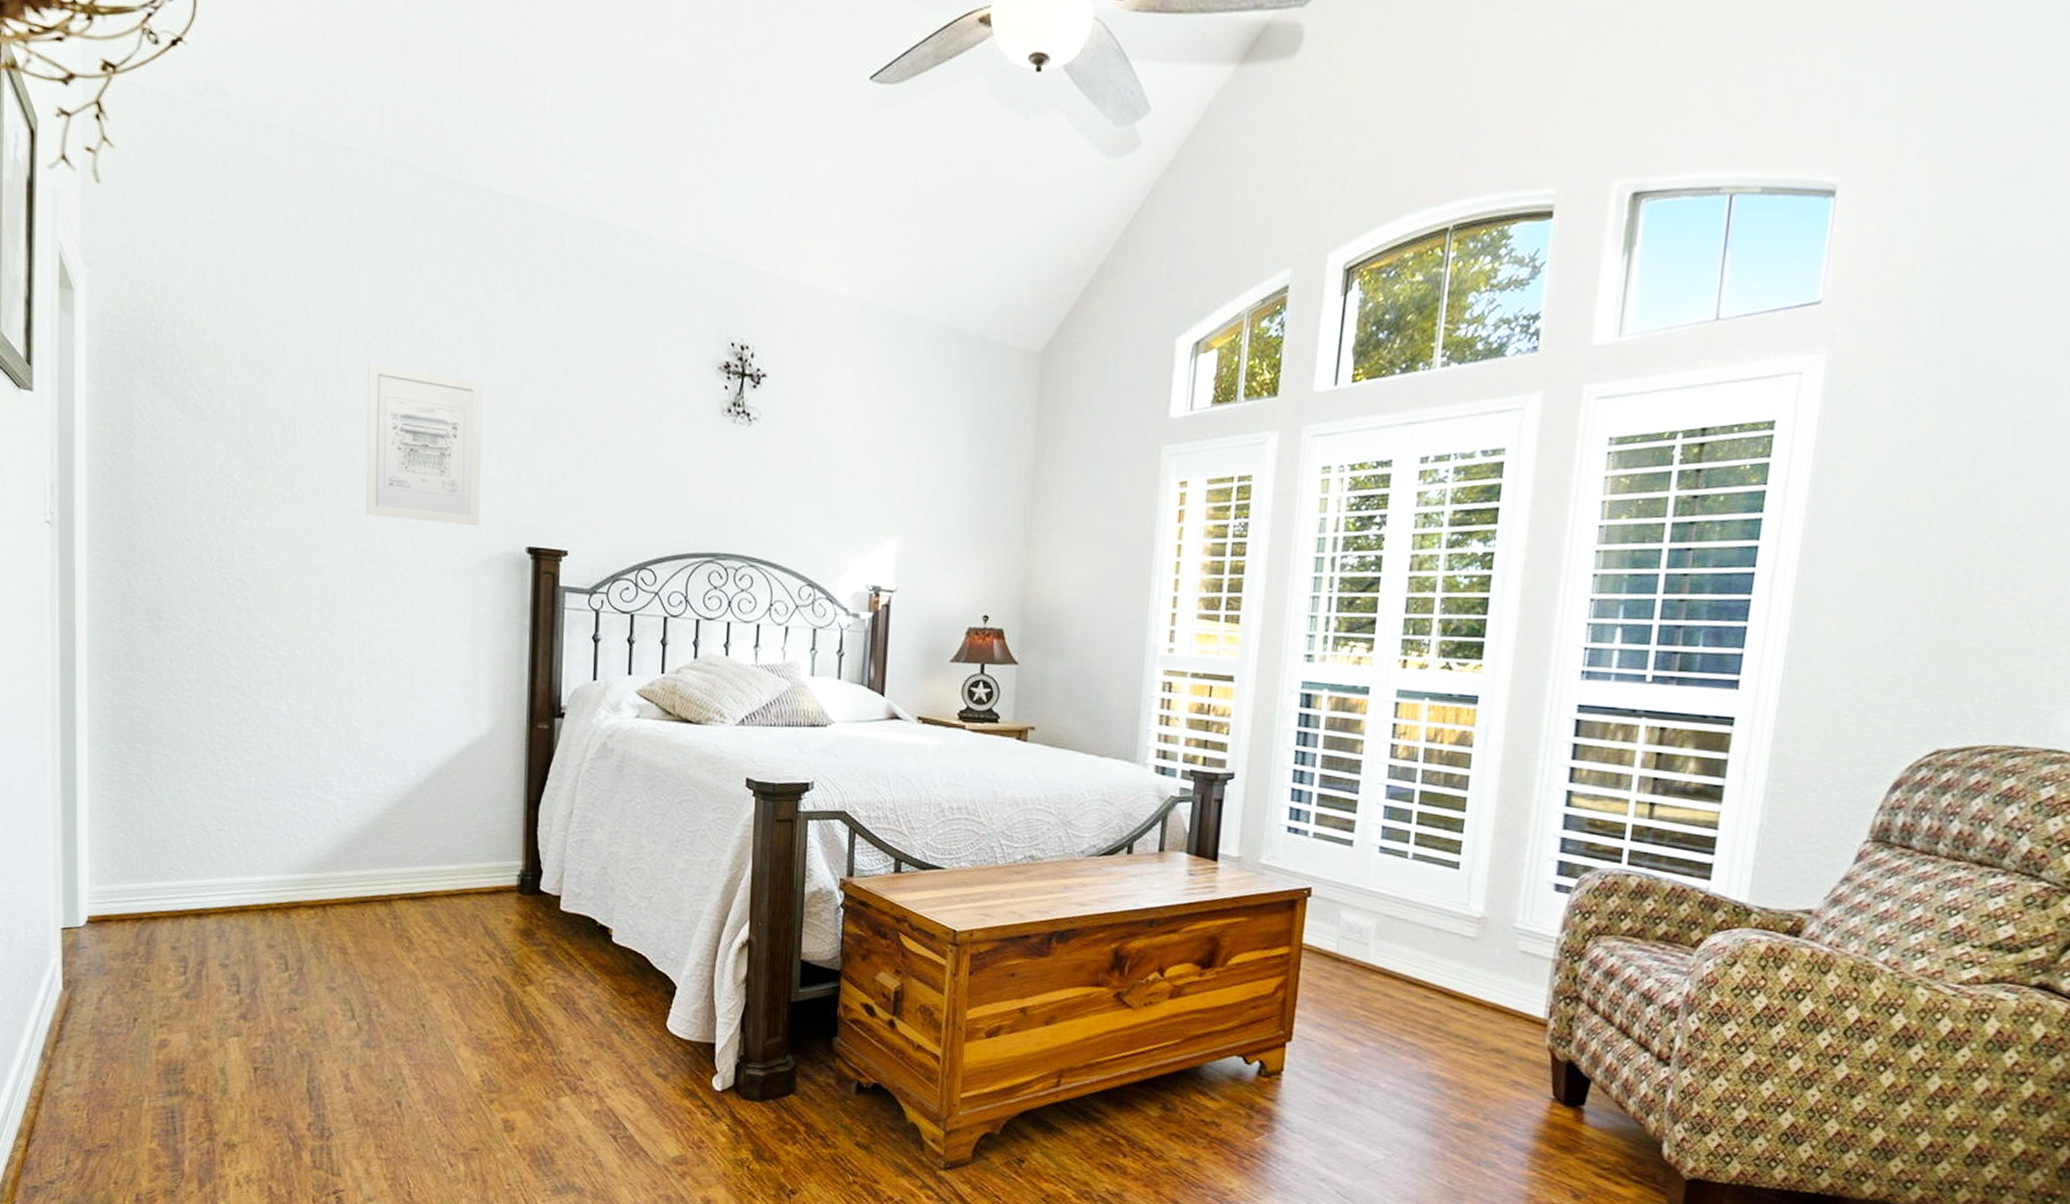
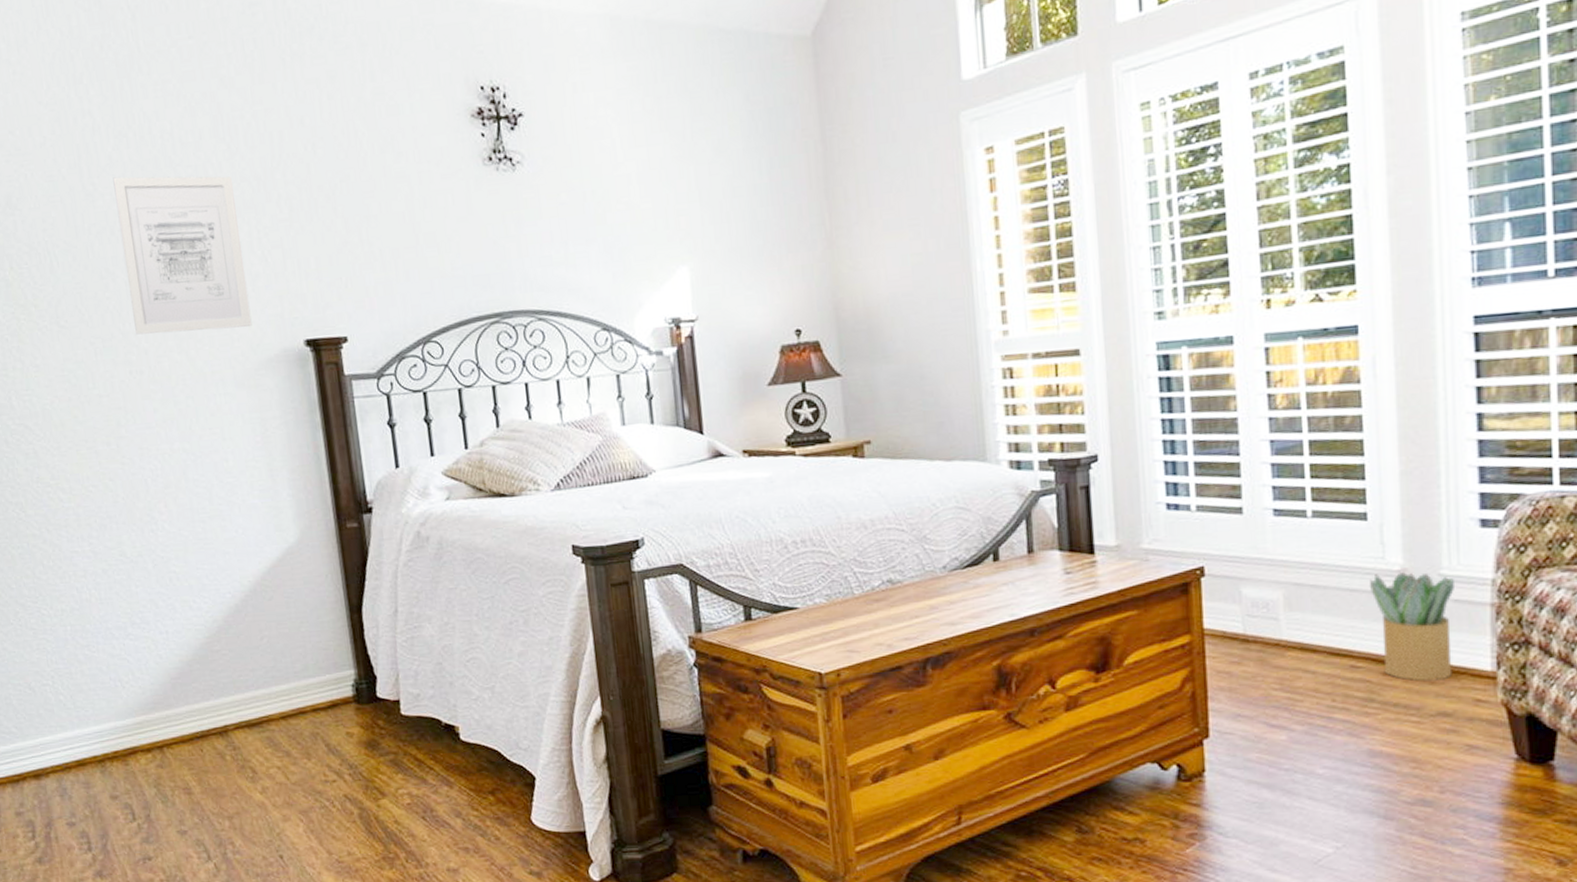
potted plant: none [1451,918,1526,1021] -> present [1369,572,1456,682]

